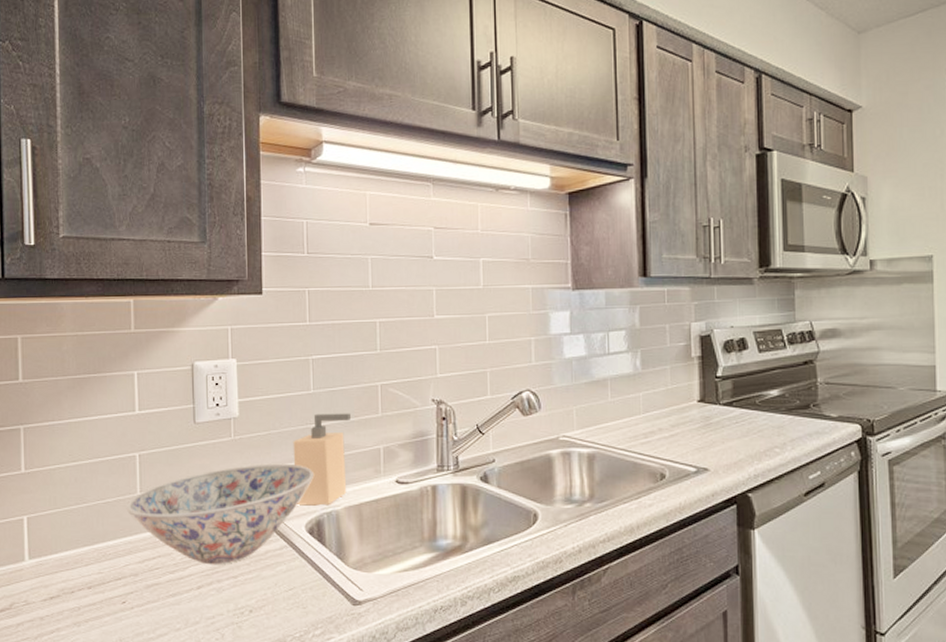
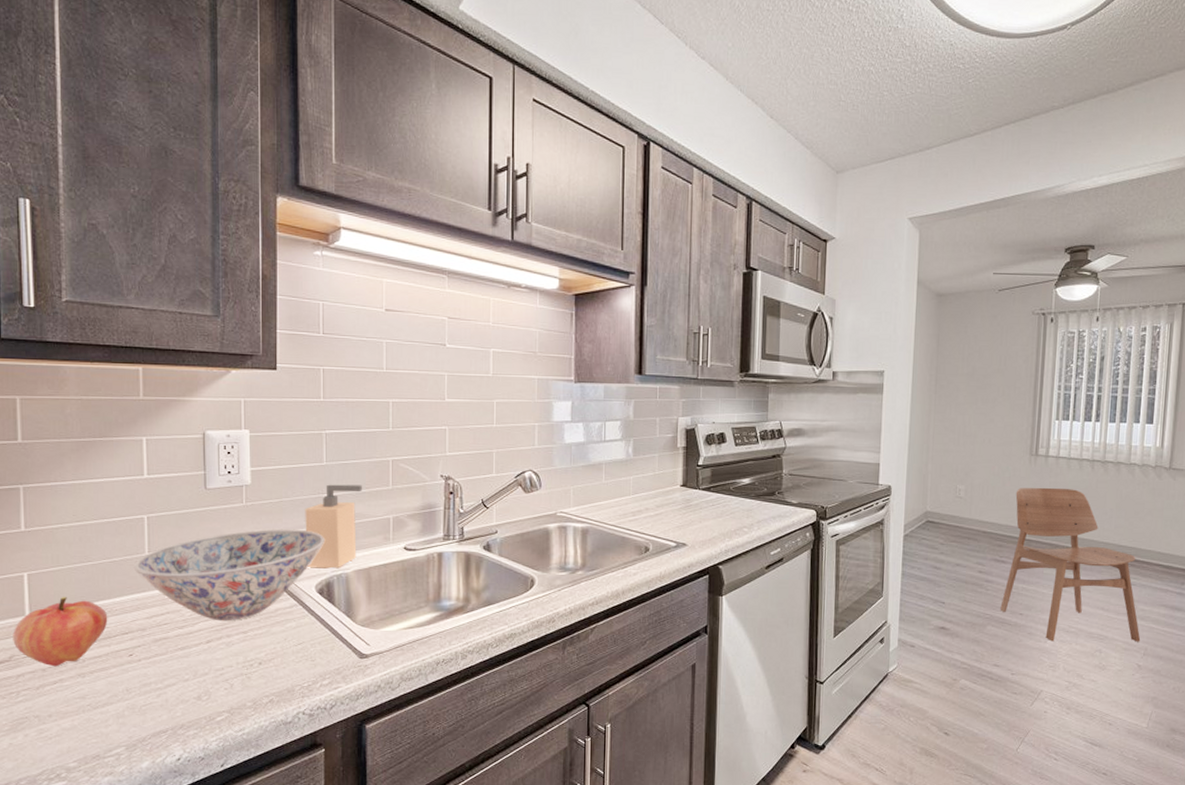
fruit: none [13,540,102,615] -> present [13,596,108,667]

